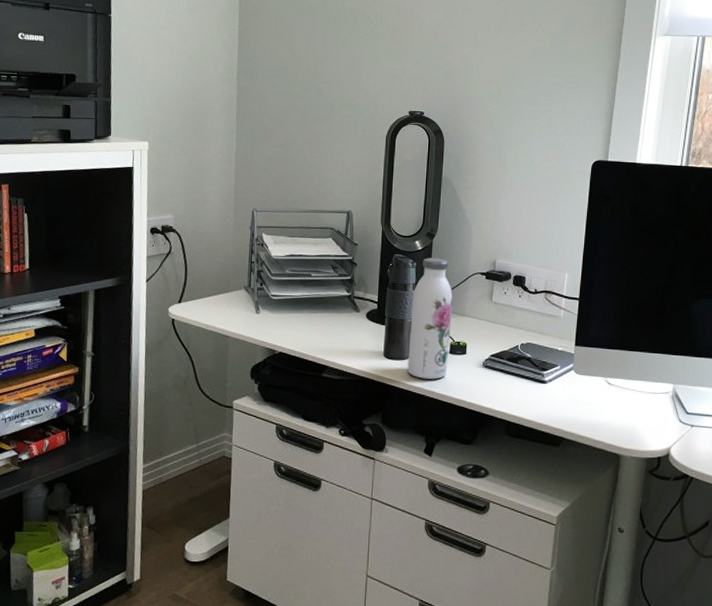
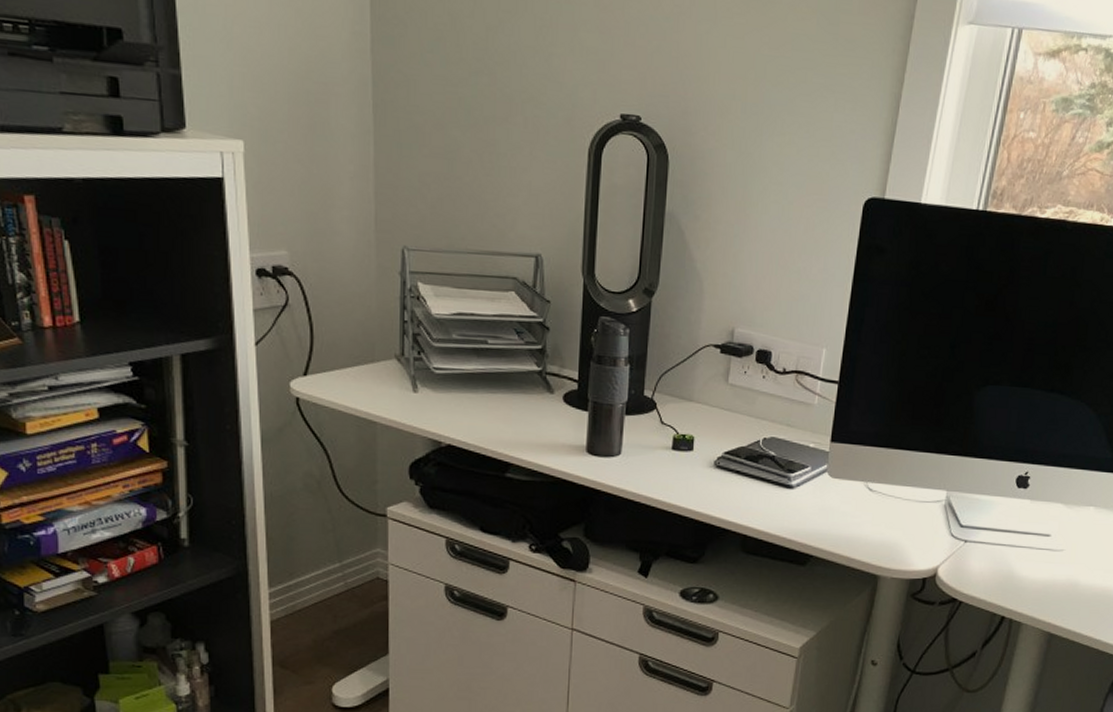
water bottle: present [407,258,453,379] -> none [617,323,677,482]

